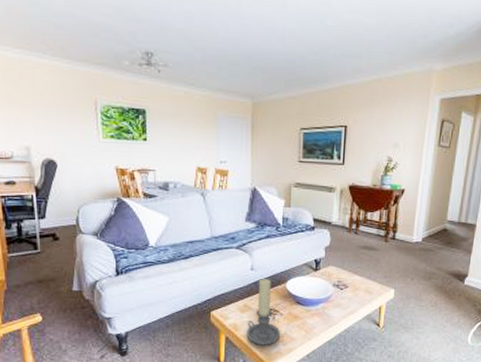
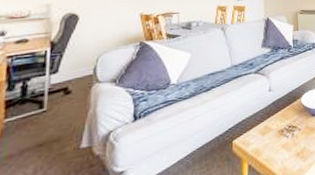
candle holder: present [246,279,281,345] -> none [268,97,301,167]

